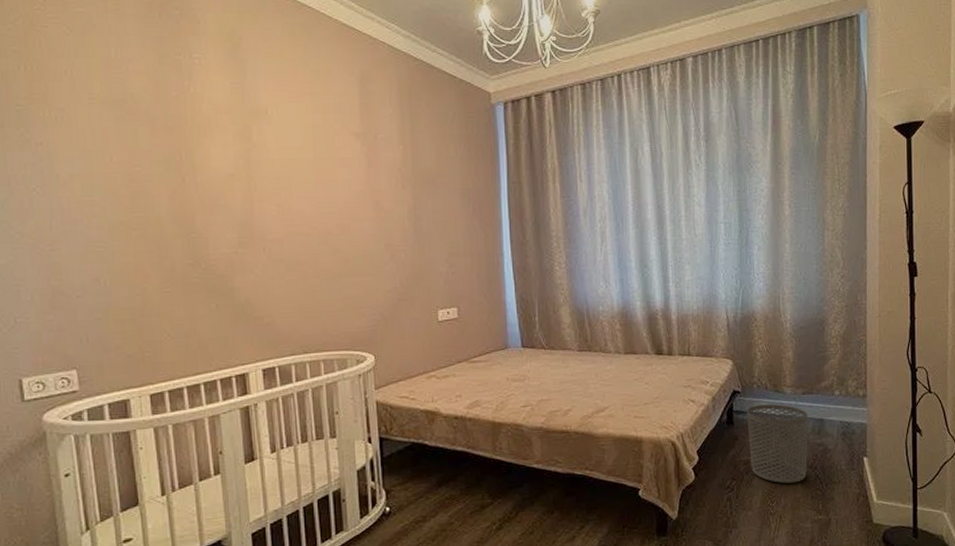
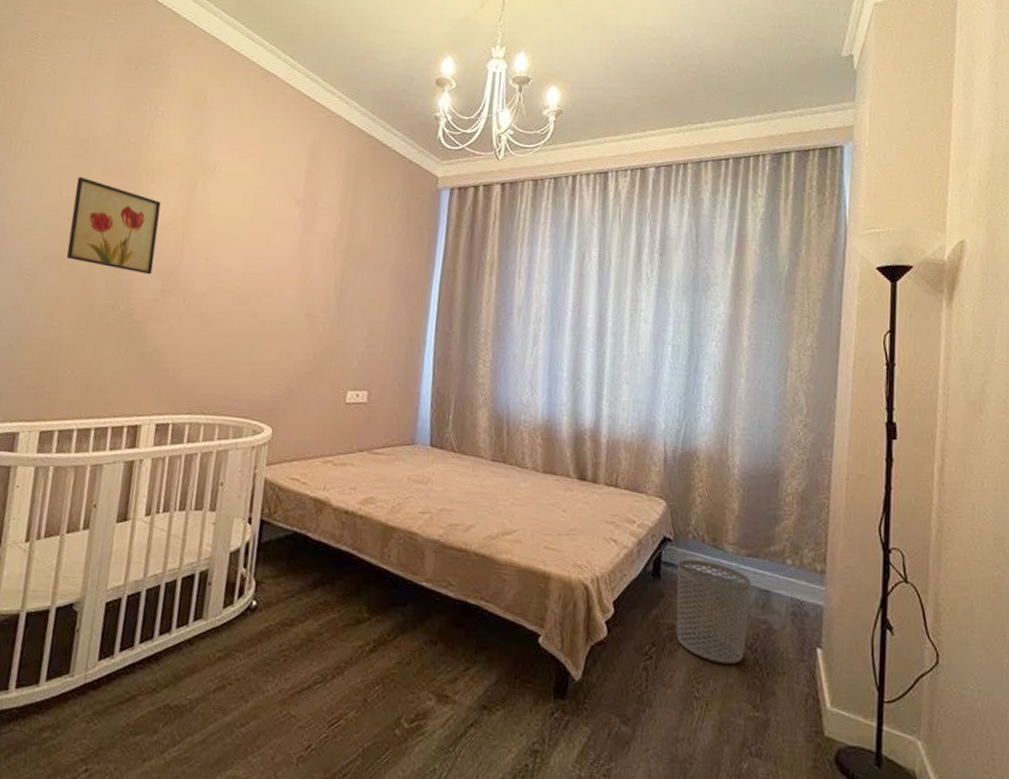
wall art: none [125,140,226,229] -> present [66,177,161,275]

